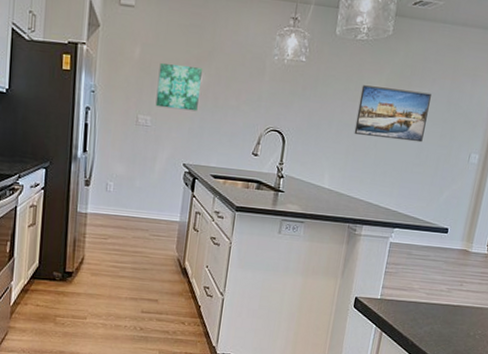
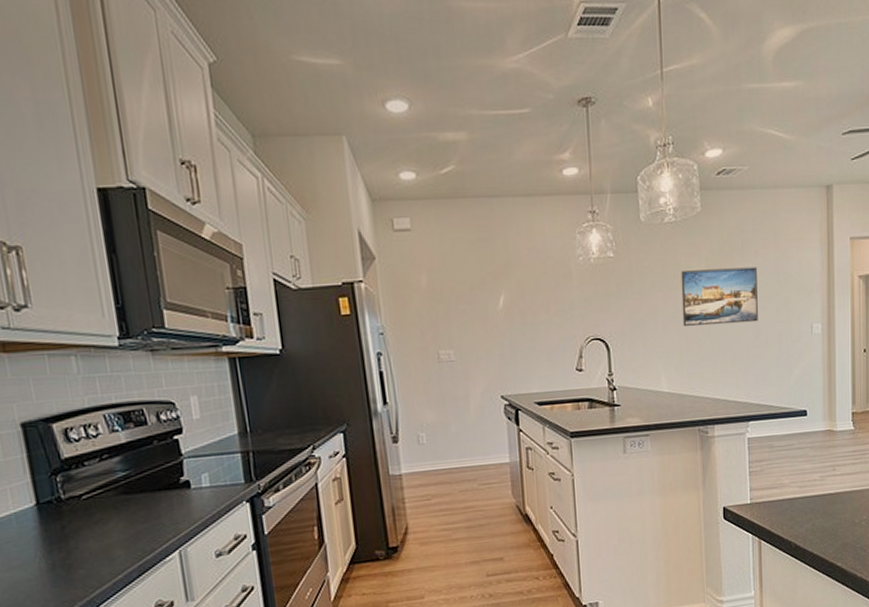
wall art: present [155,62,202,112] -> none [452,285,505,338]

